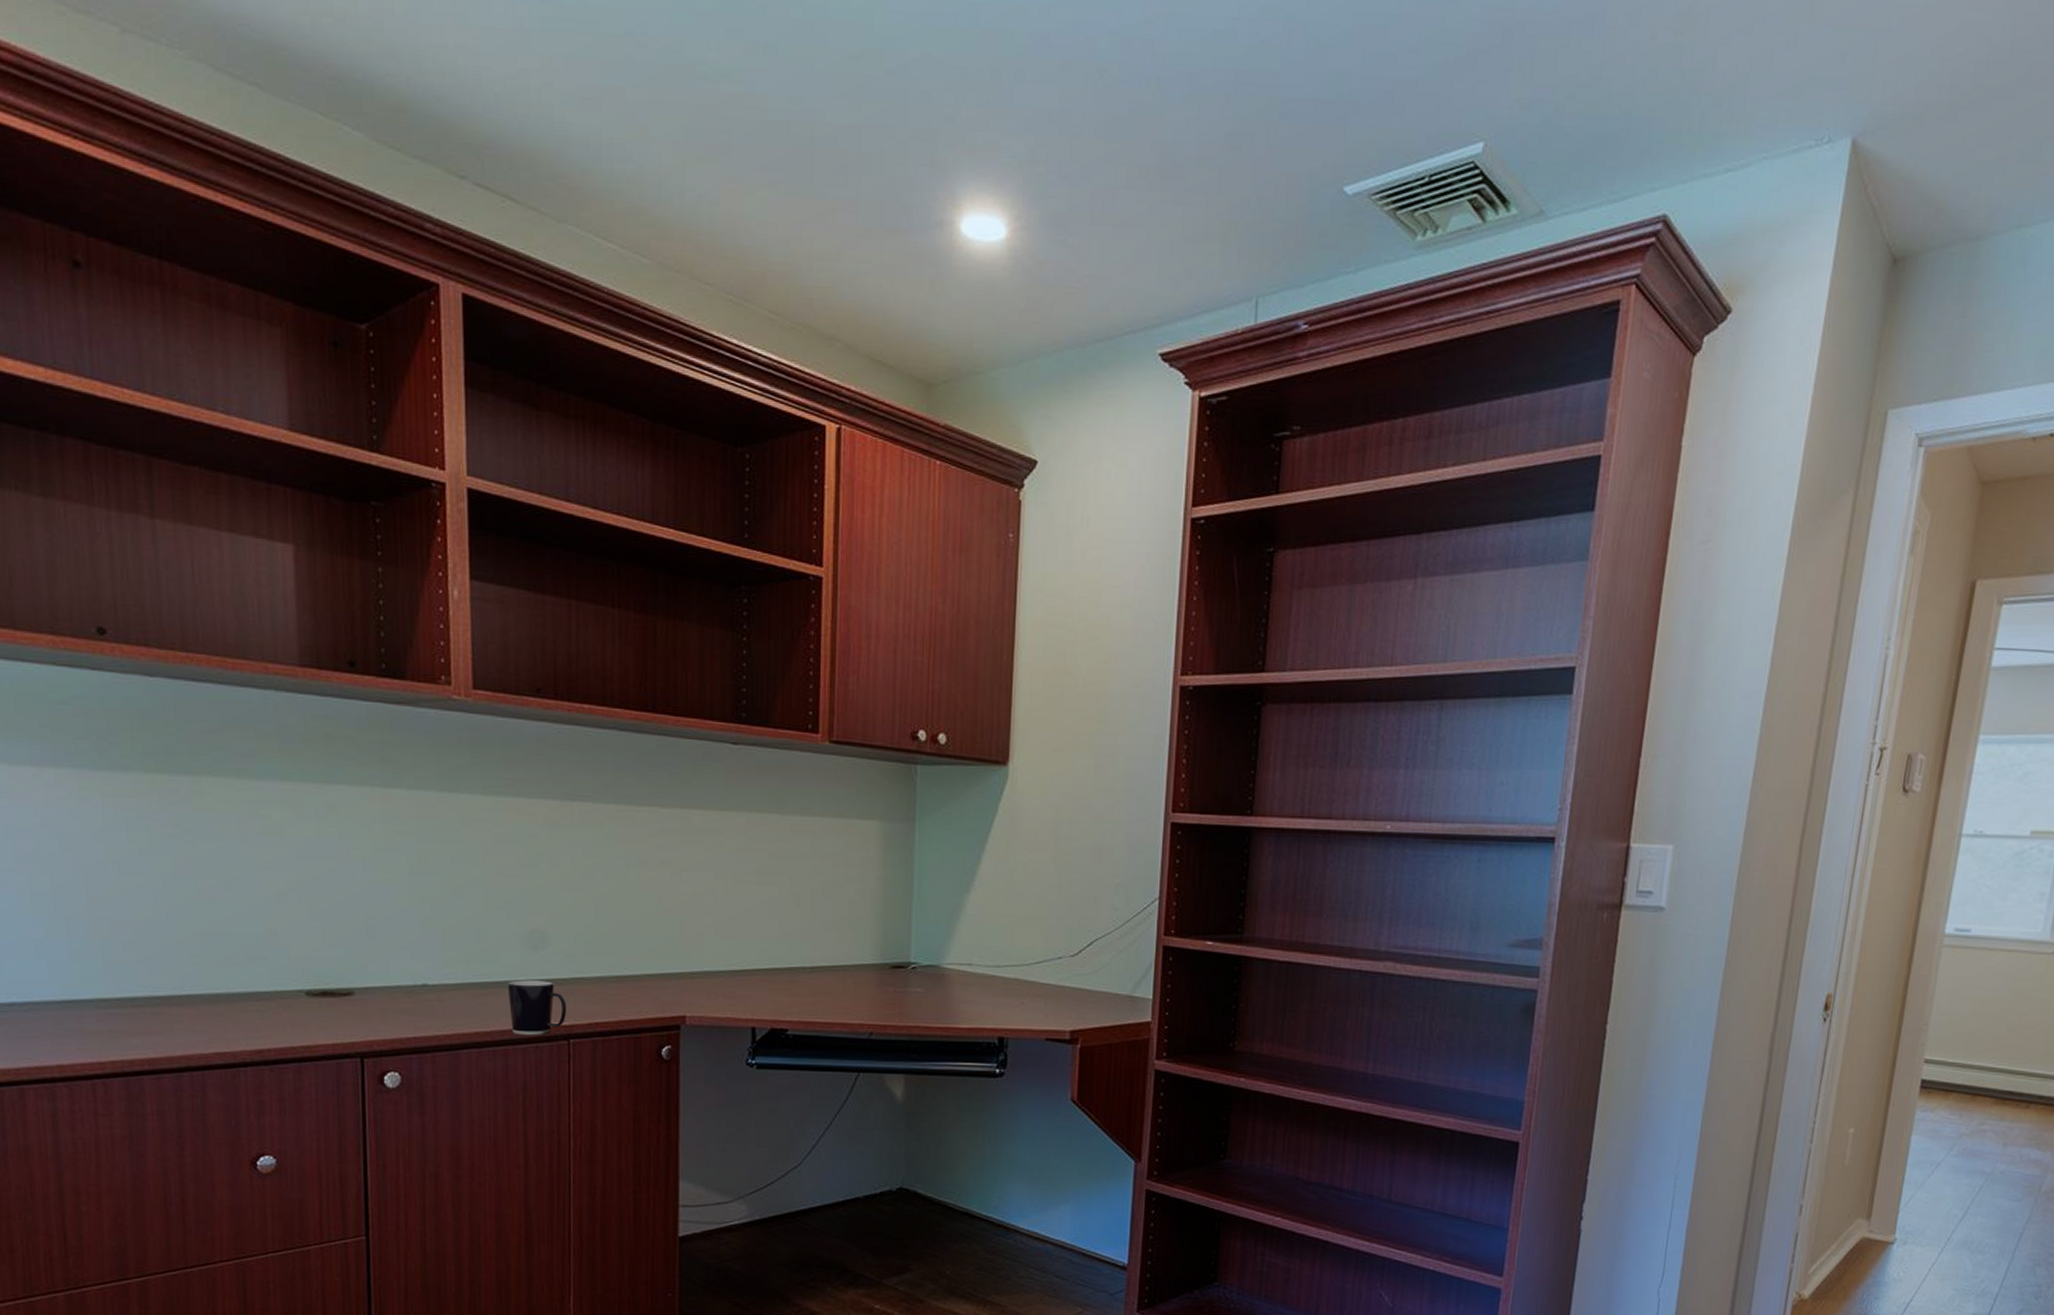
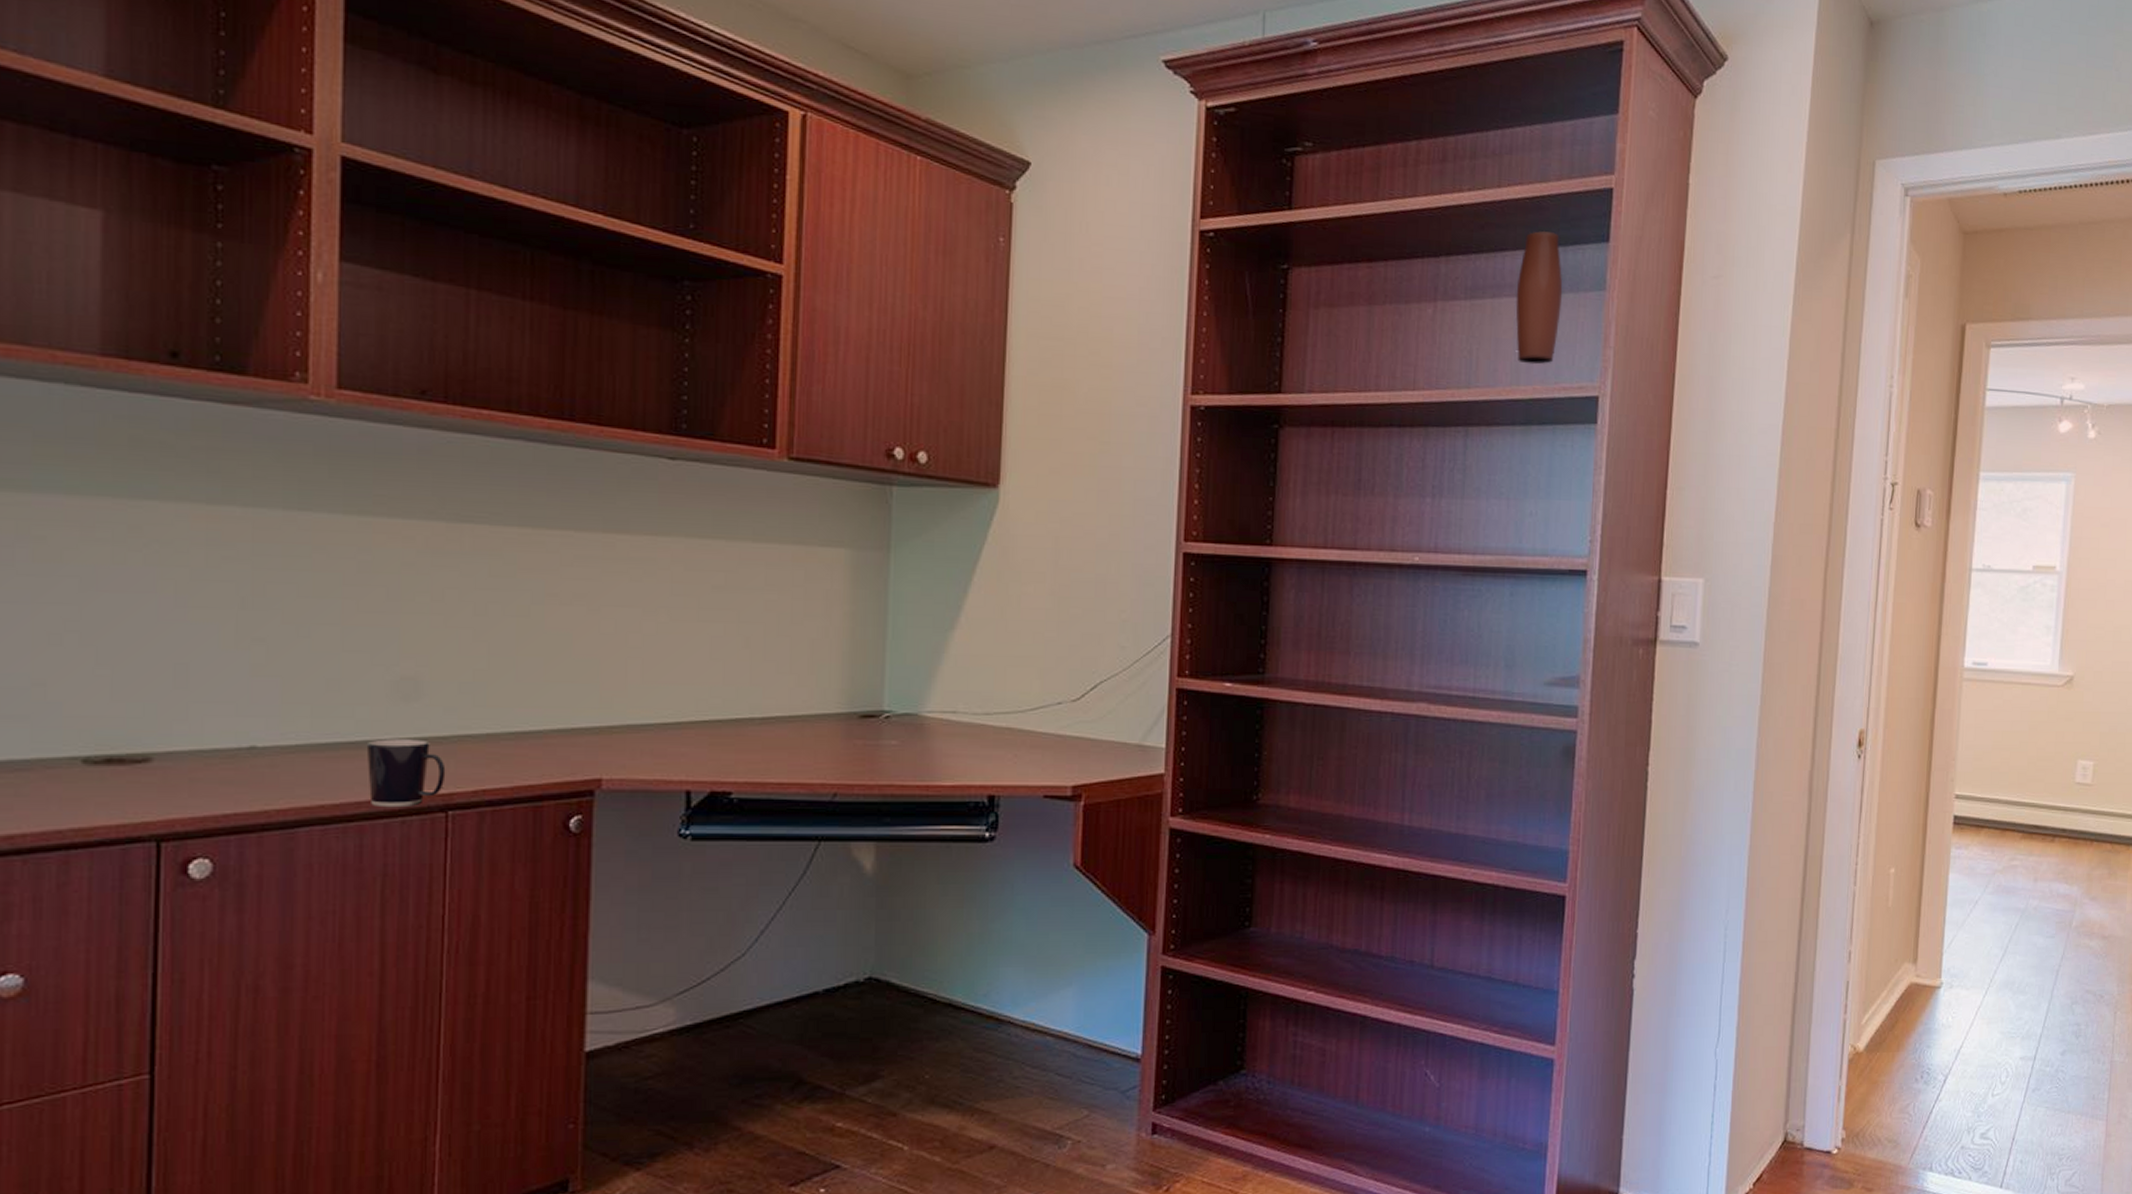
vase: none [1495,503,1545,637] -> present [1516,231,1563,365]

